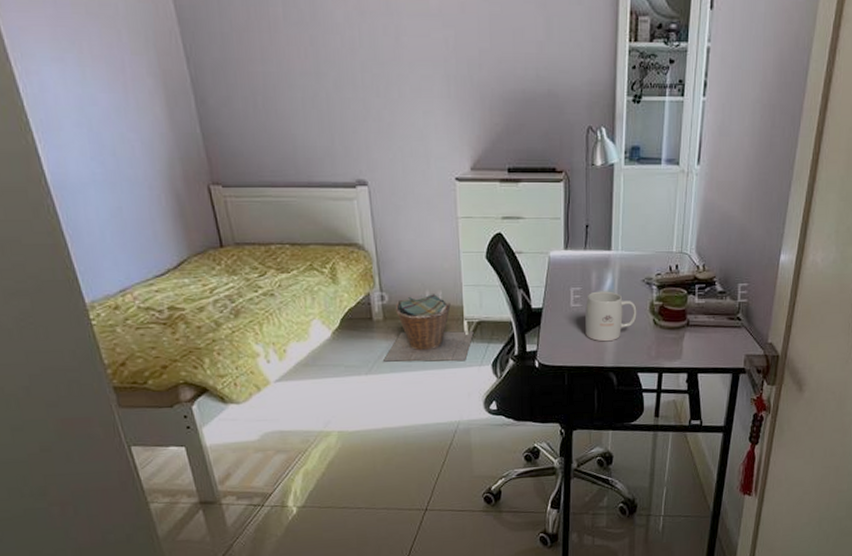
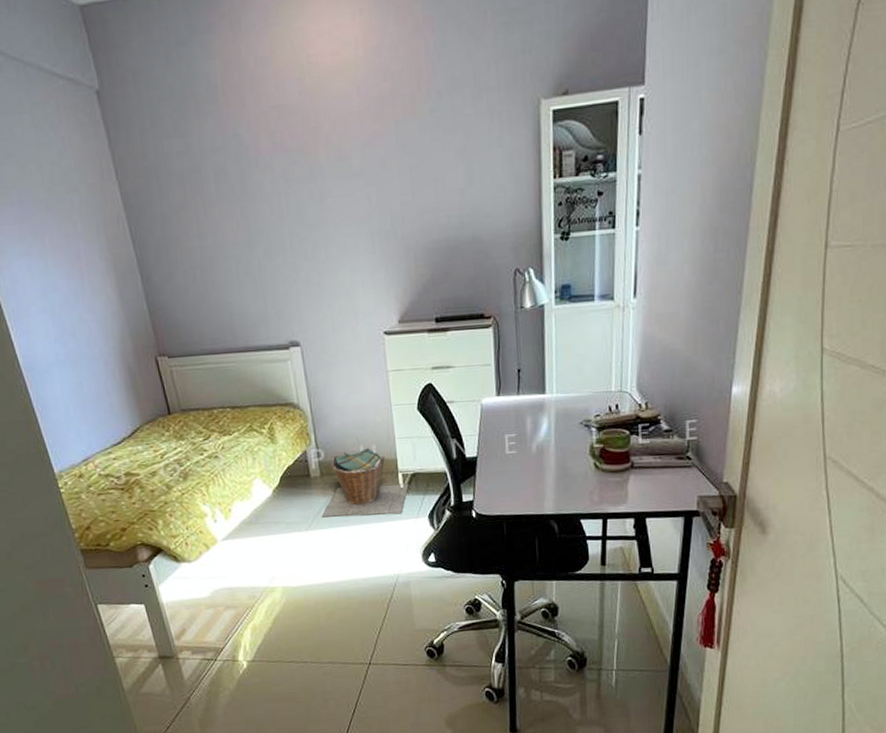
mug: present [585,291,637,342] -> none [521,436,576,489]

